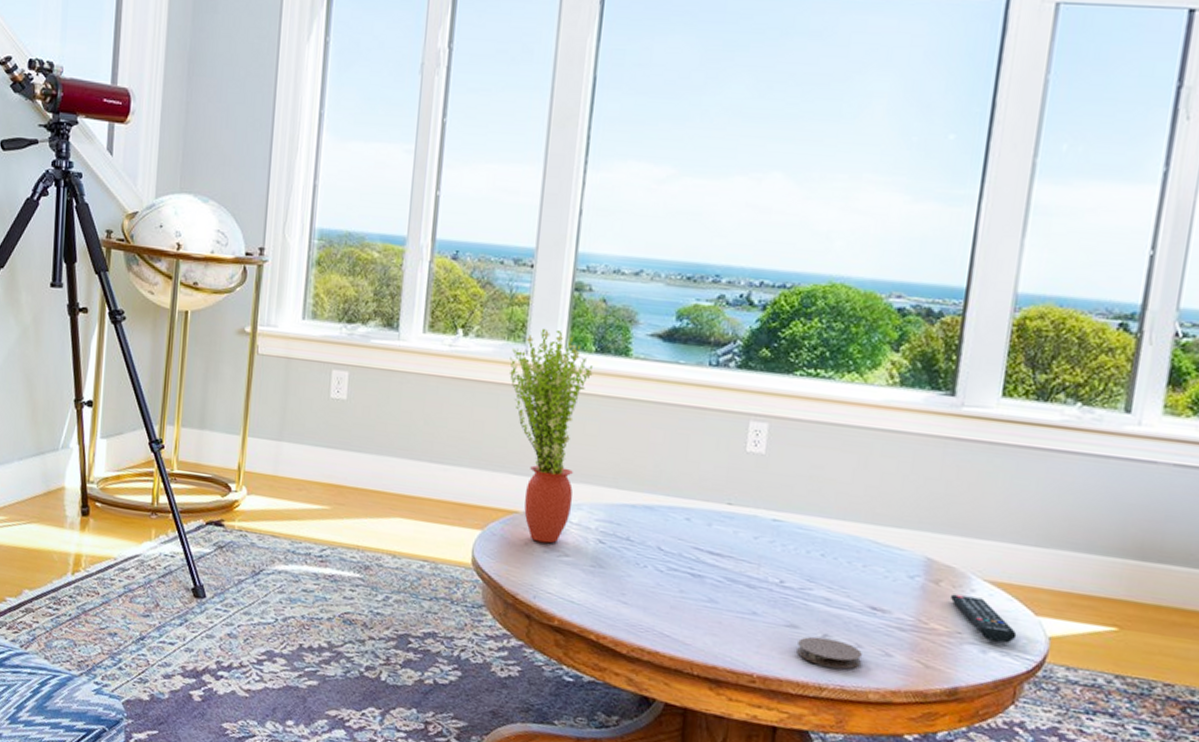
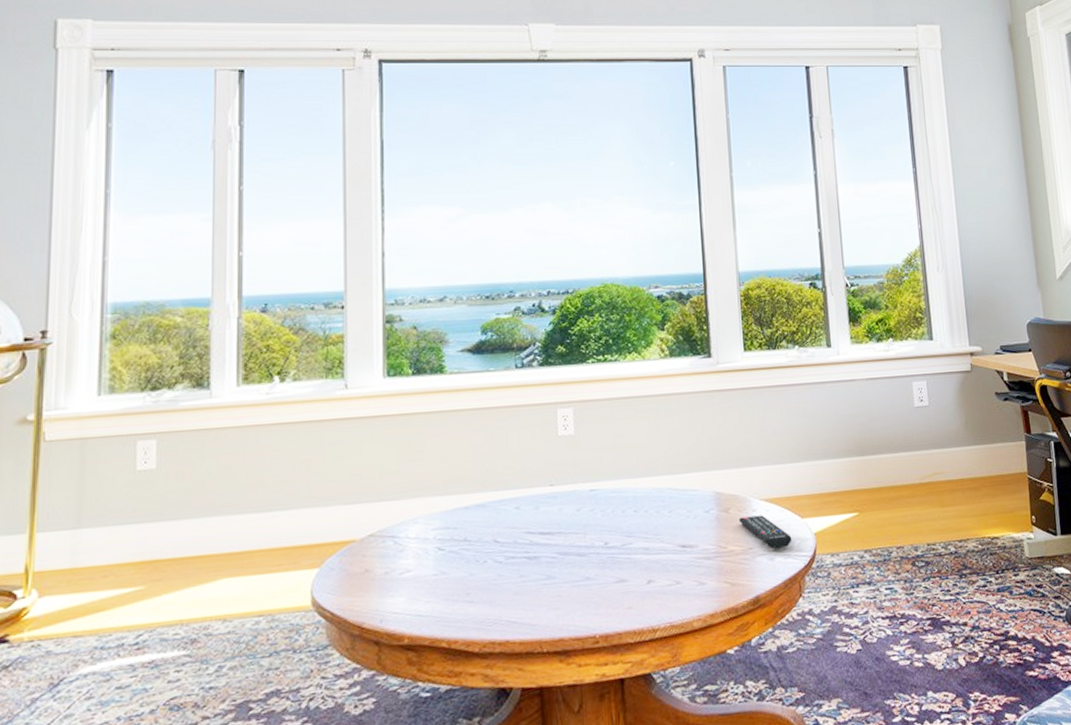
potted plant: present [508,328,594,544] -> none [330,361,413,566]
coaster: present [797,636,862,670] -> none [628,582,682,610]

